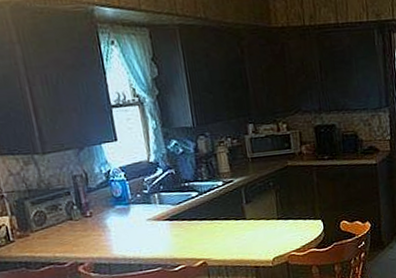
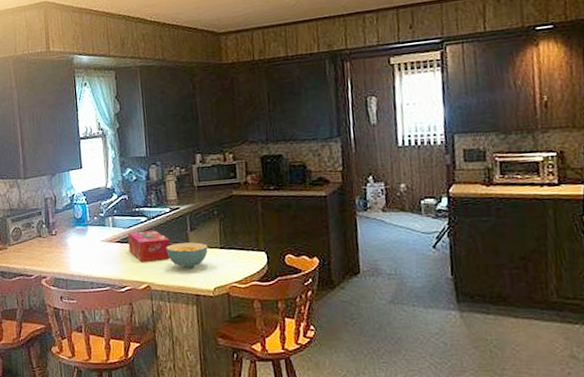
tissue box: none [177,205,227,239] -> present [127,230,171,262]
cereal bowl: none [221,215,266,243] -> present [166,242,208,269]

